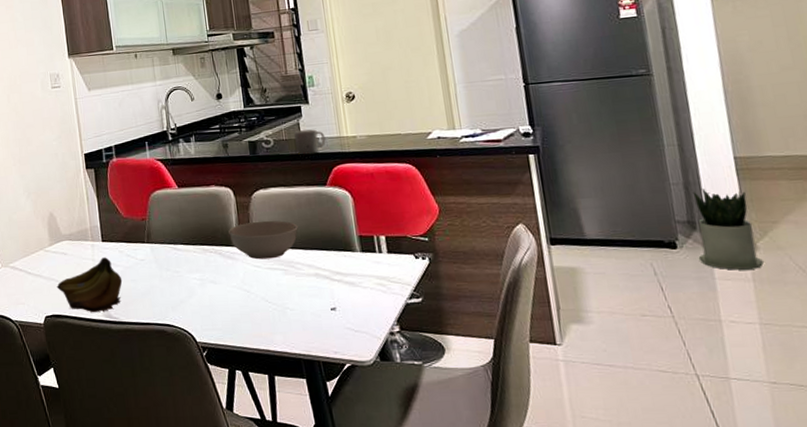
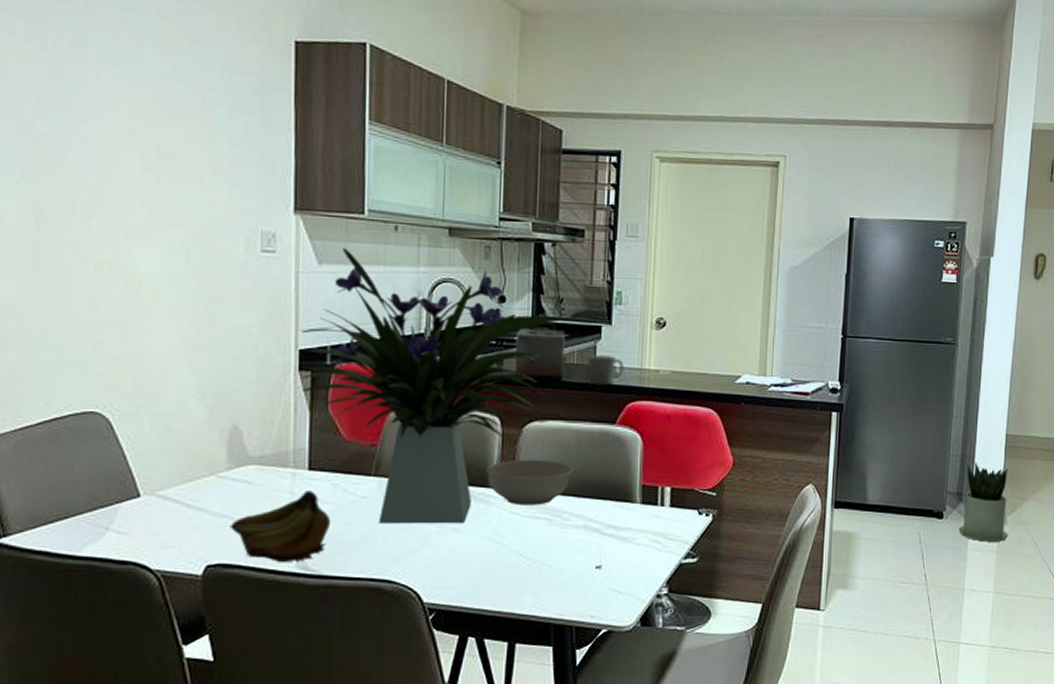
flower arrangement: none [84,76,266,279] -> present [301,248,559,524]
toaster: none [234,114,277,159] -> present [514,329,567,383]

